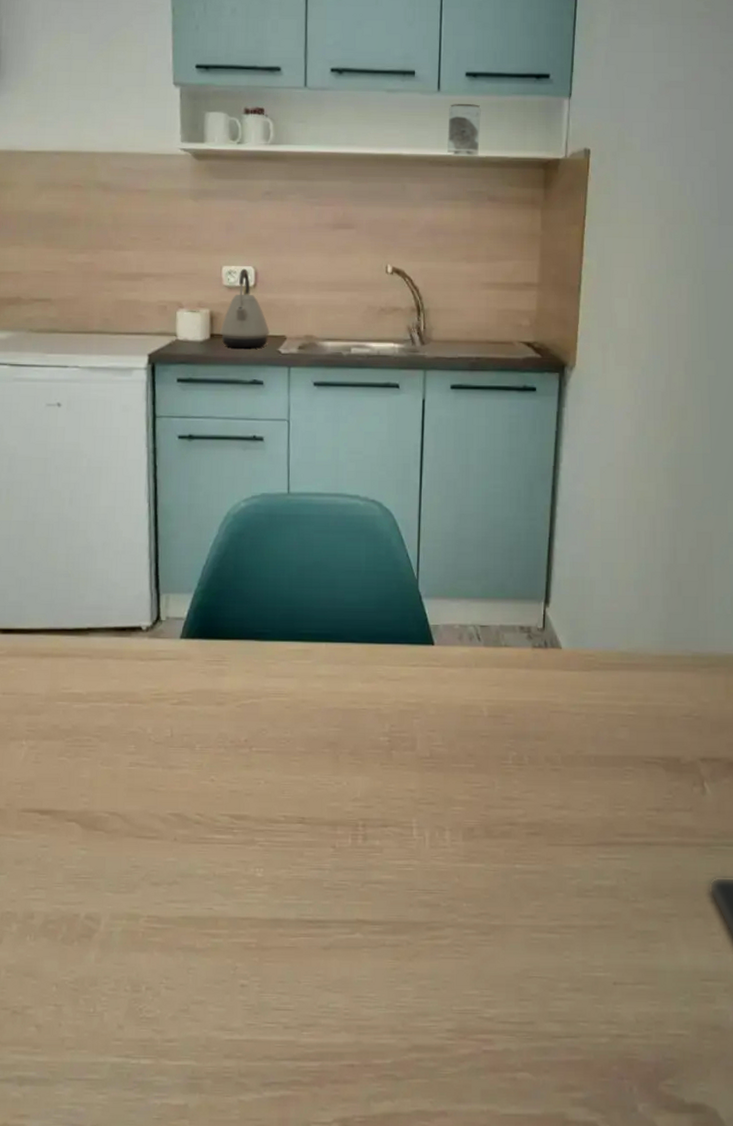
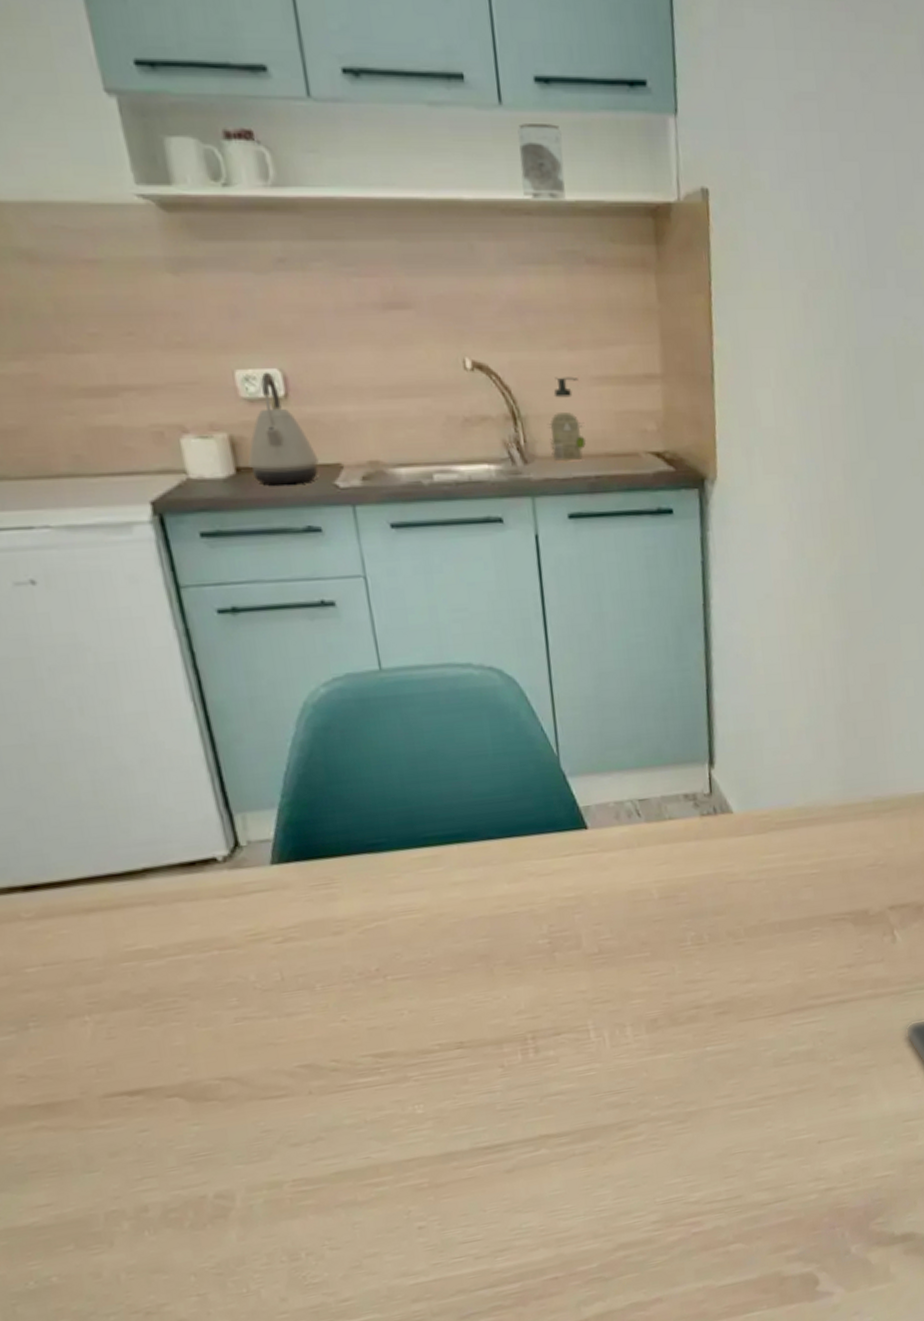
soap dispenser: none [443,282,473,345] -> present [547,376,587,462]

